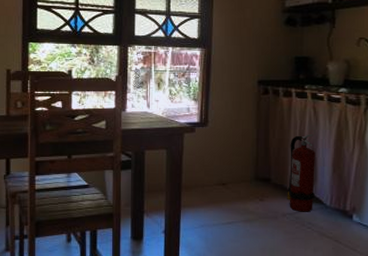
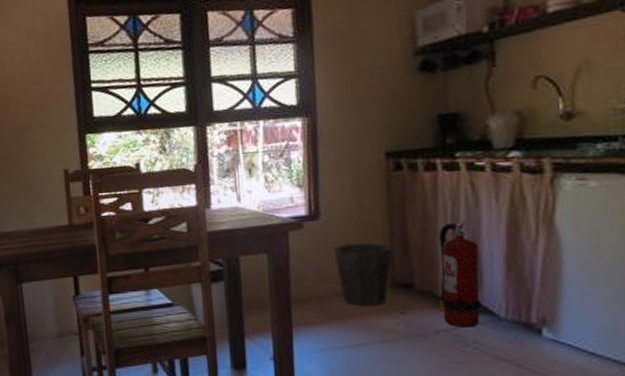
waste bin: none [216,146,258,194] -> present [334,242,393,307]

